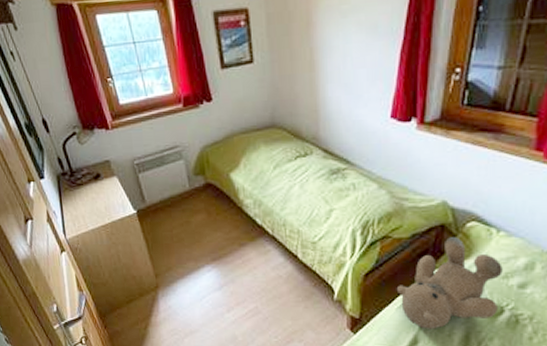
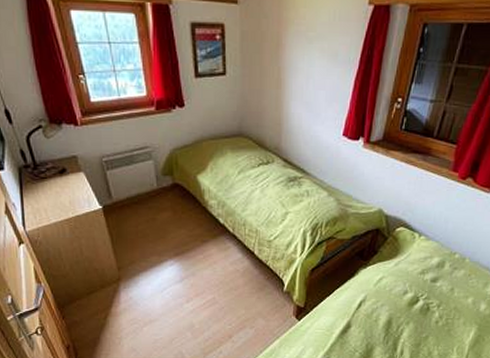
teddy bear: present [396,237,503,329] -> none [336,239,421,316]

